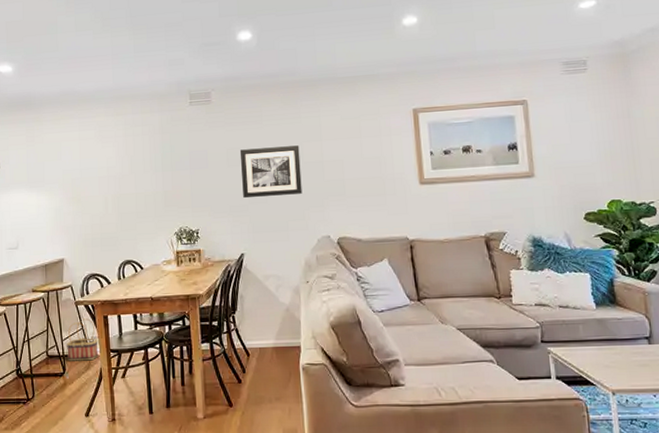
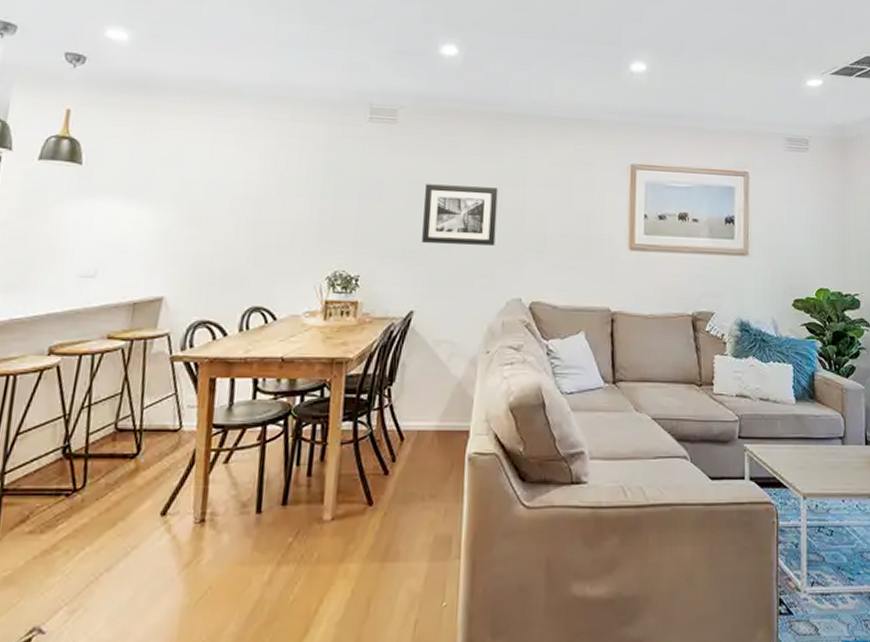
basket: present [66,318,98,361] -> none [145,380,197,438]

